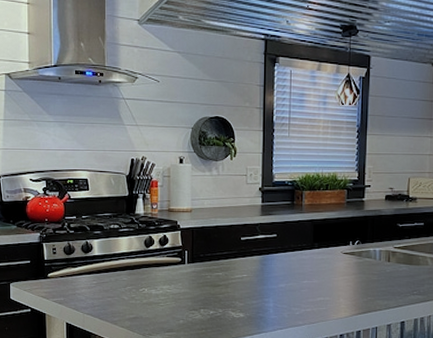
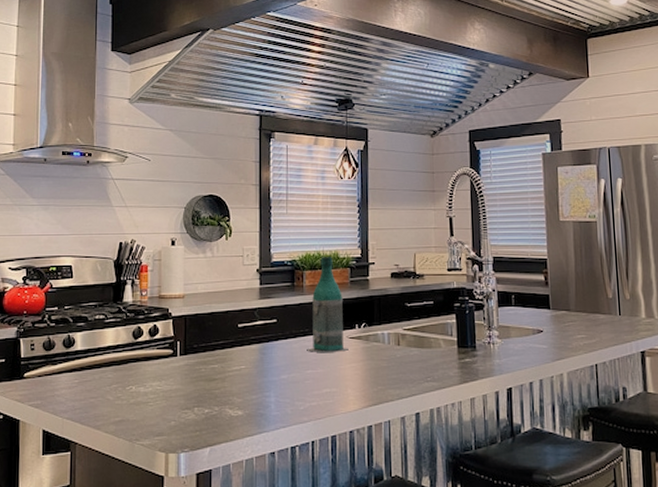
bottle: none [304,178,342,266] -> present [307,257,349,353]

